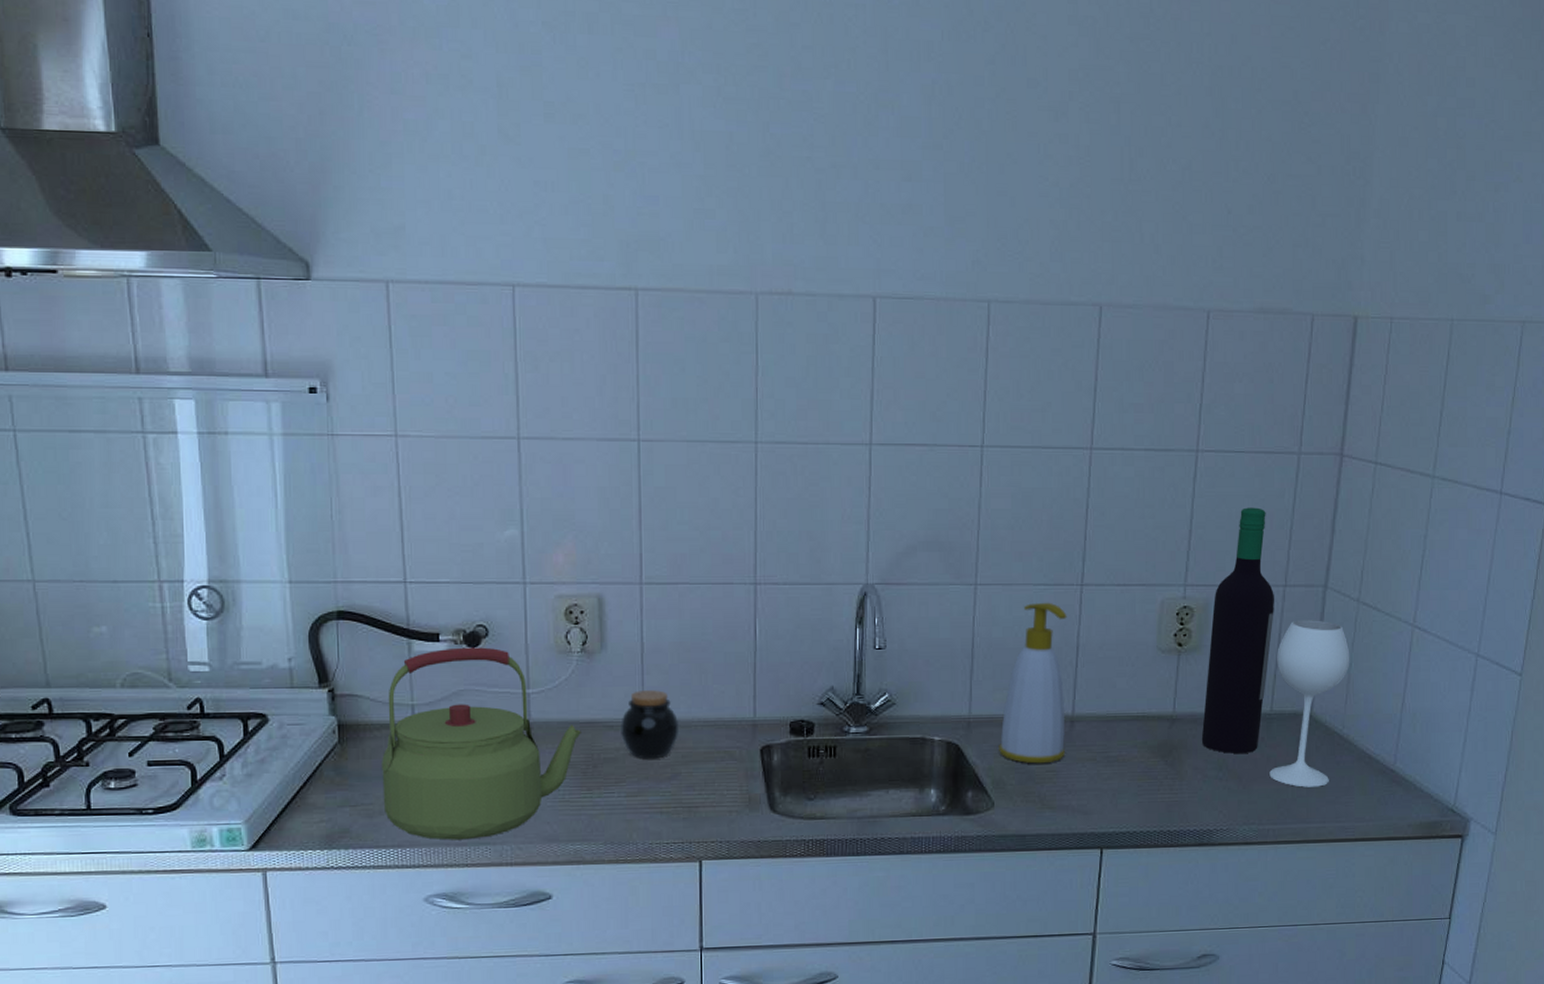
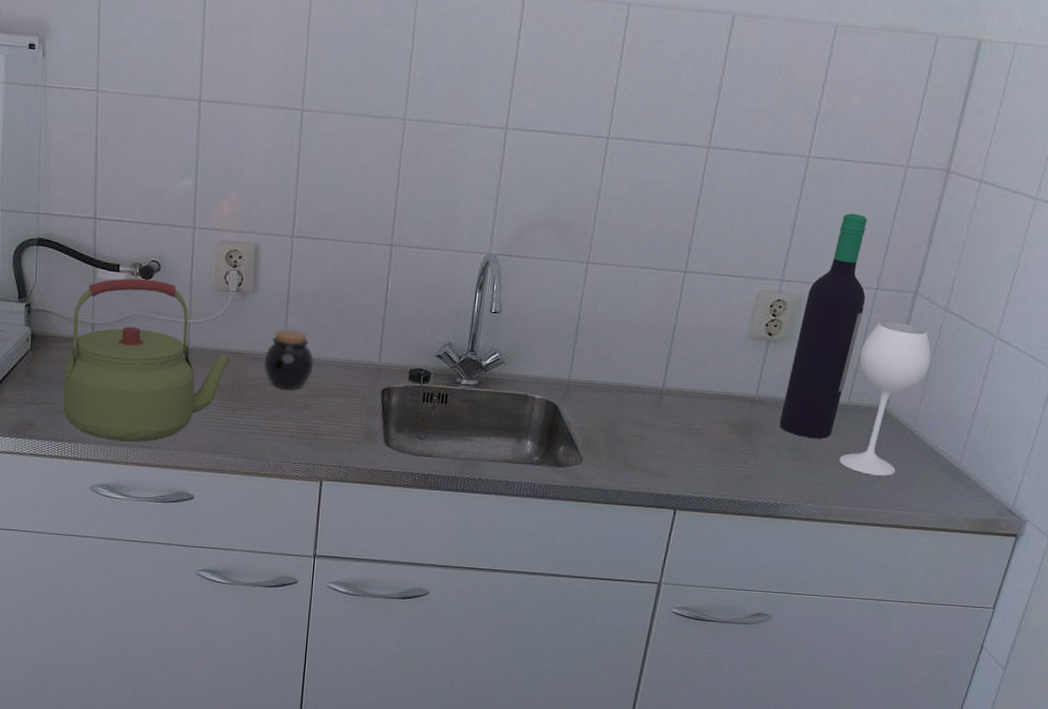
soap bottle: present [999,602,1067,764] -> none [592,283,668,429]

